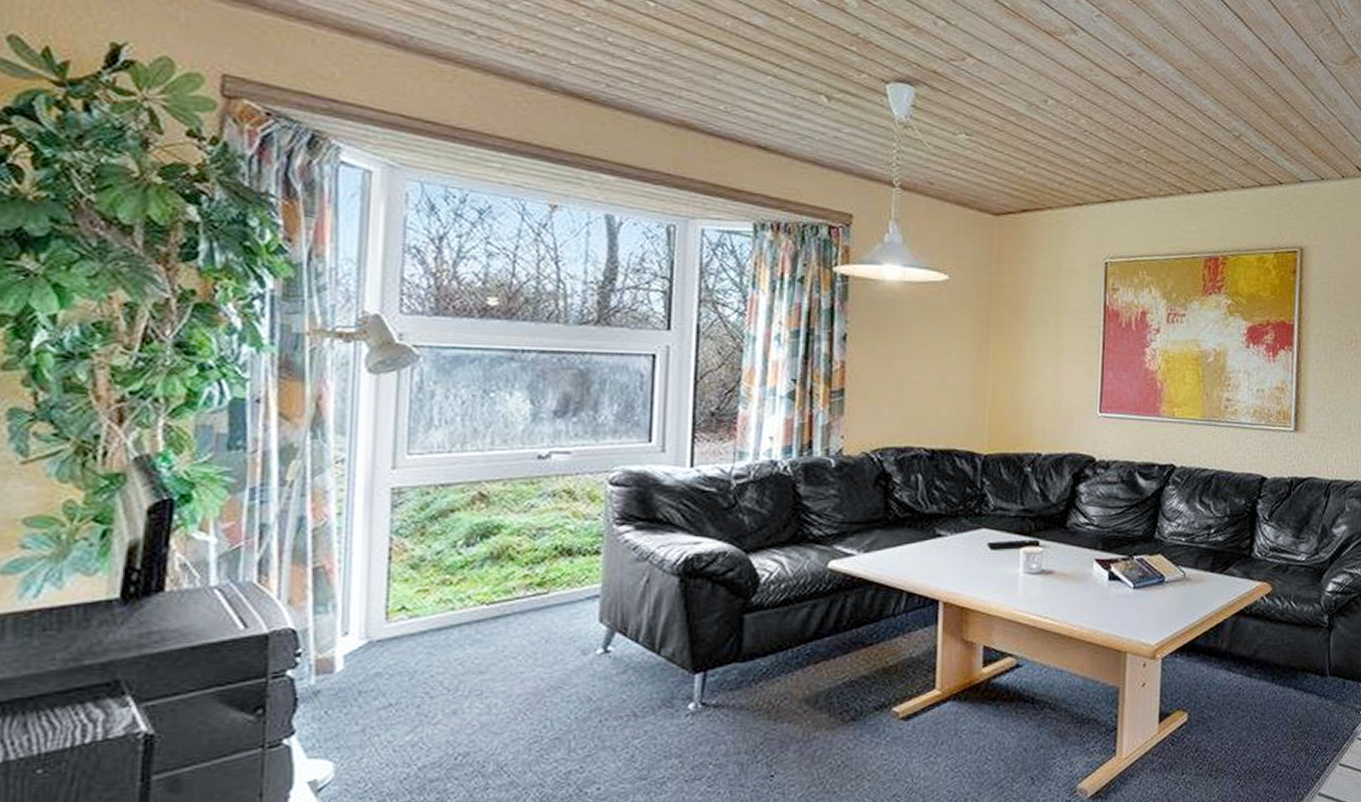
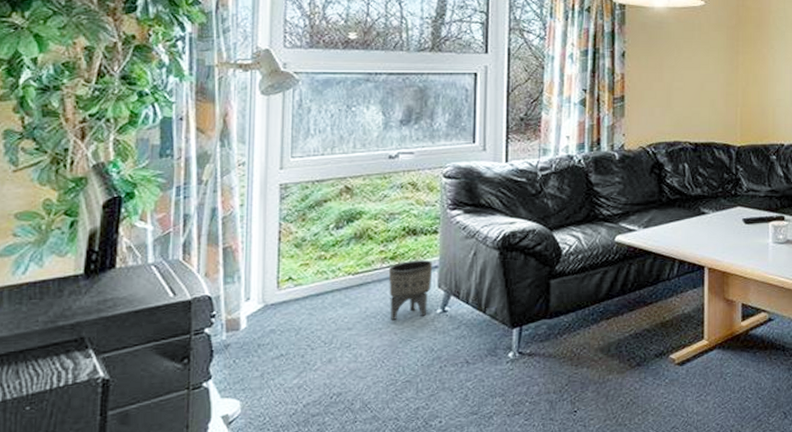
planter: none [534,587,593,662] -> present [388,259,433,320]

